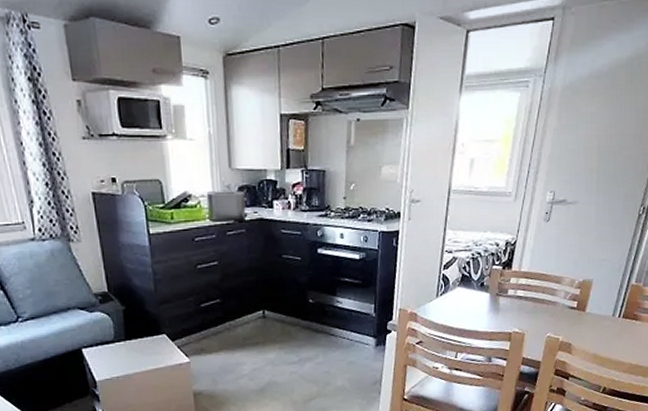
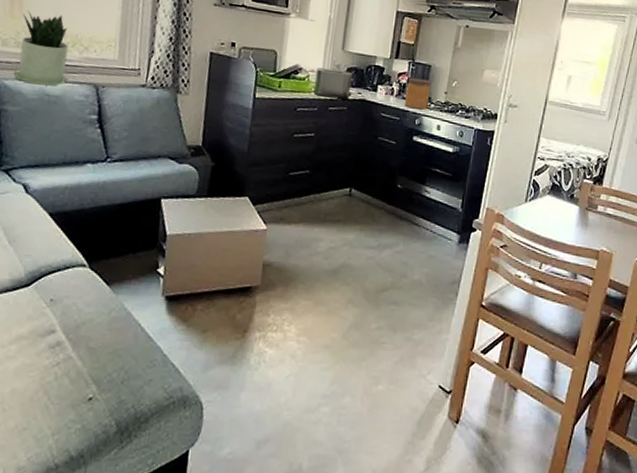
jar: none [303,186,329,220] -> present [404,77,431,110]

